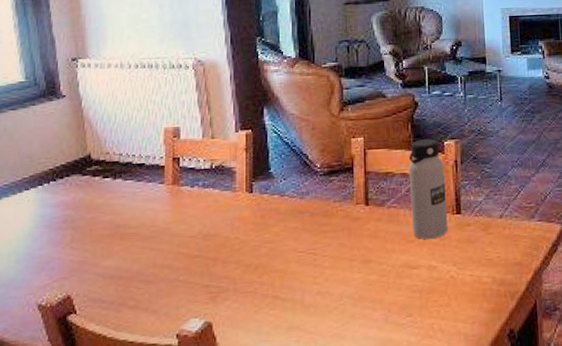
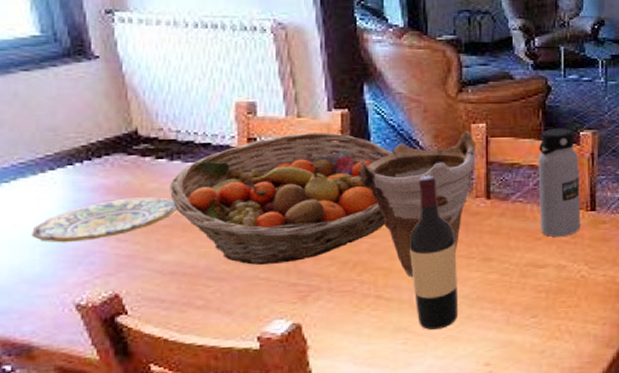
plate: none [9,210,118,252] -> present [32,197,178,243]
fruit basket: none [112,150,287,269] -> present [170,132,393,265]
vase: none [259,144,356,279] -> present [358,131,476,277]
wine bottle: none [300,185,343,328] -> present [408,175,459,330]

